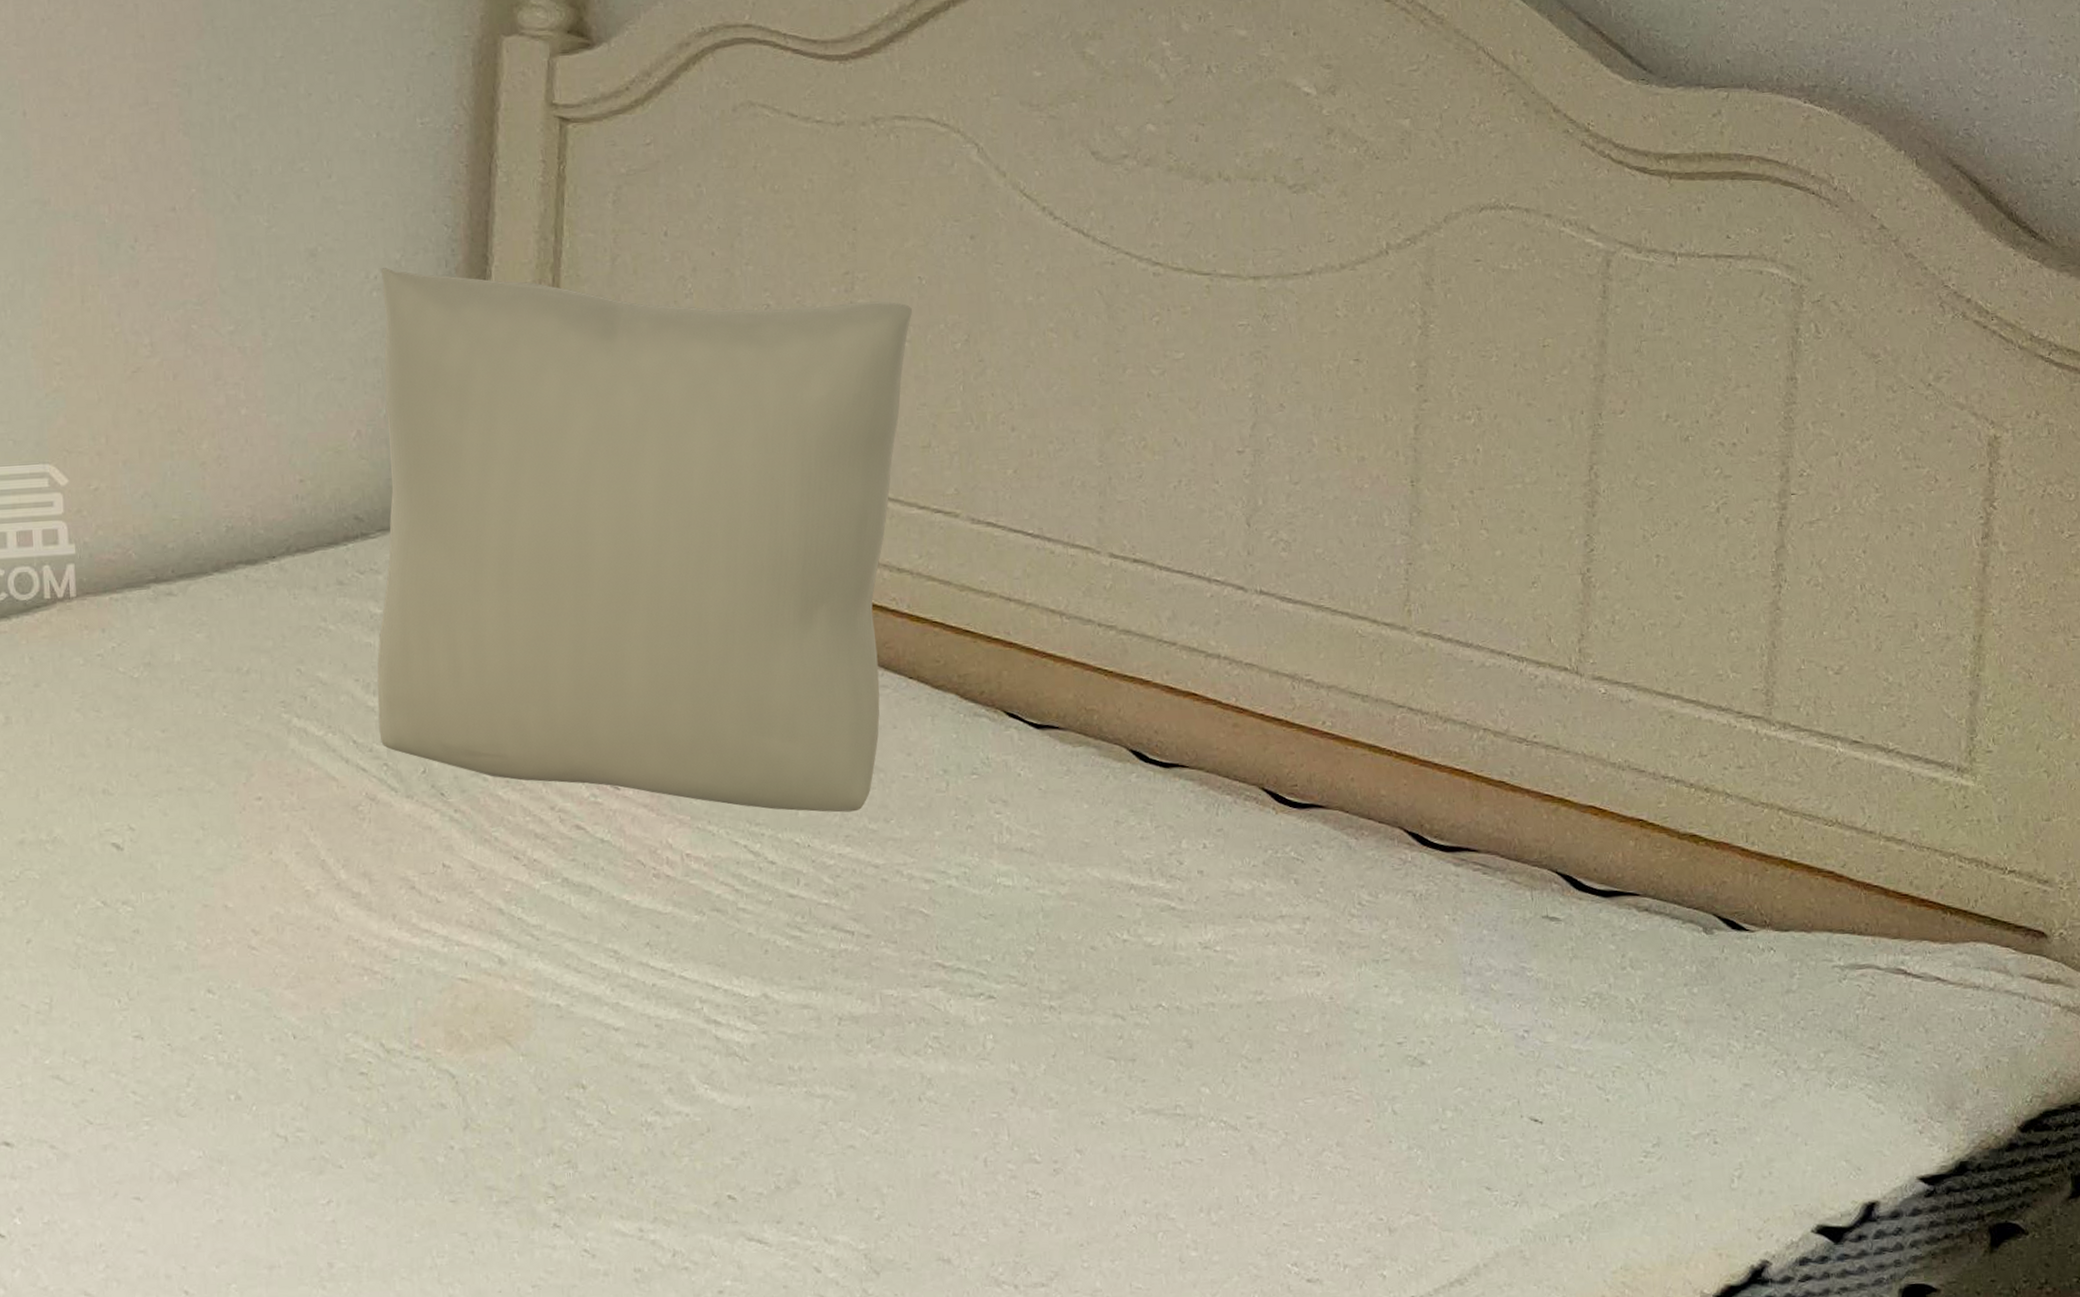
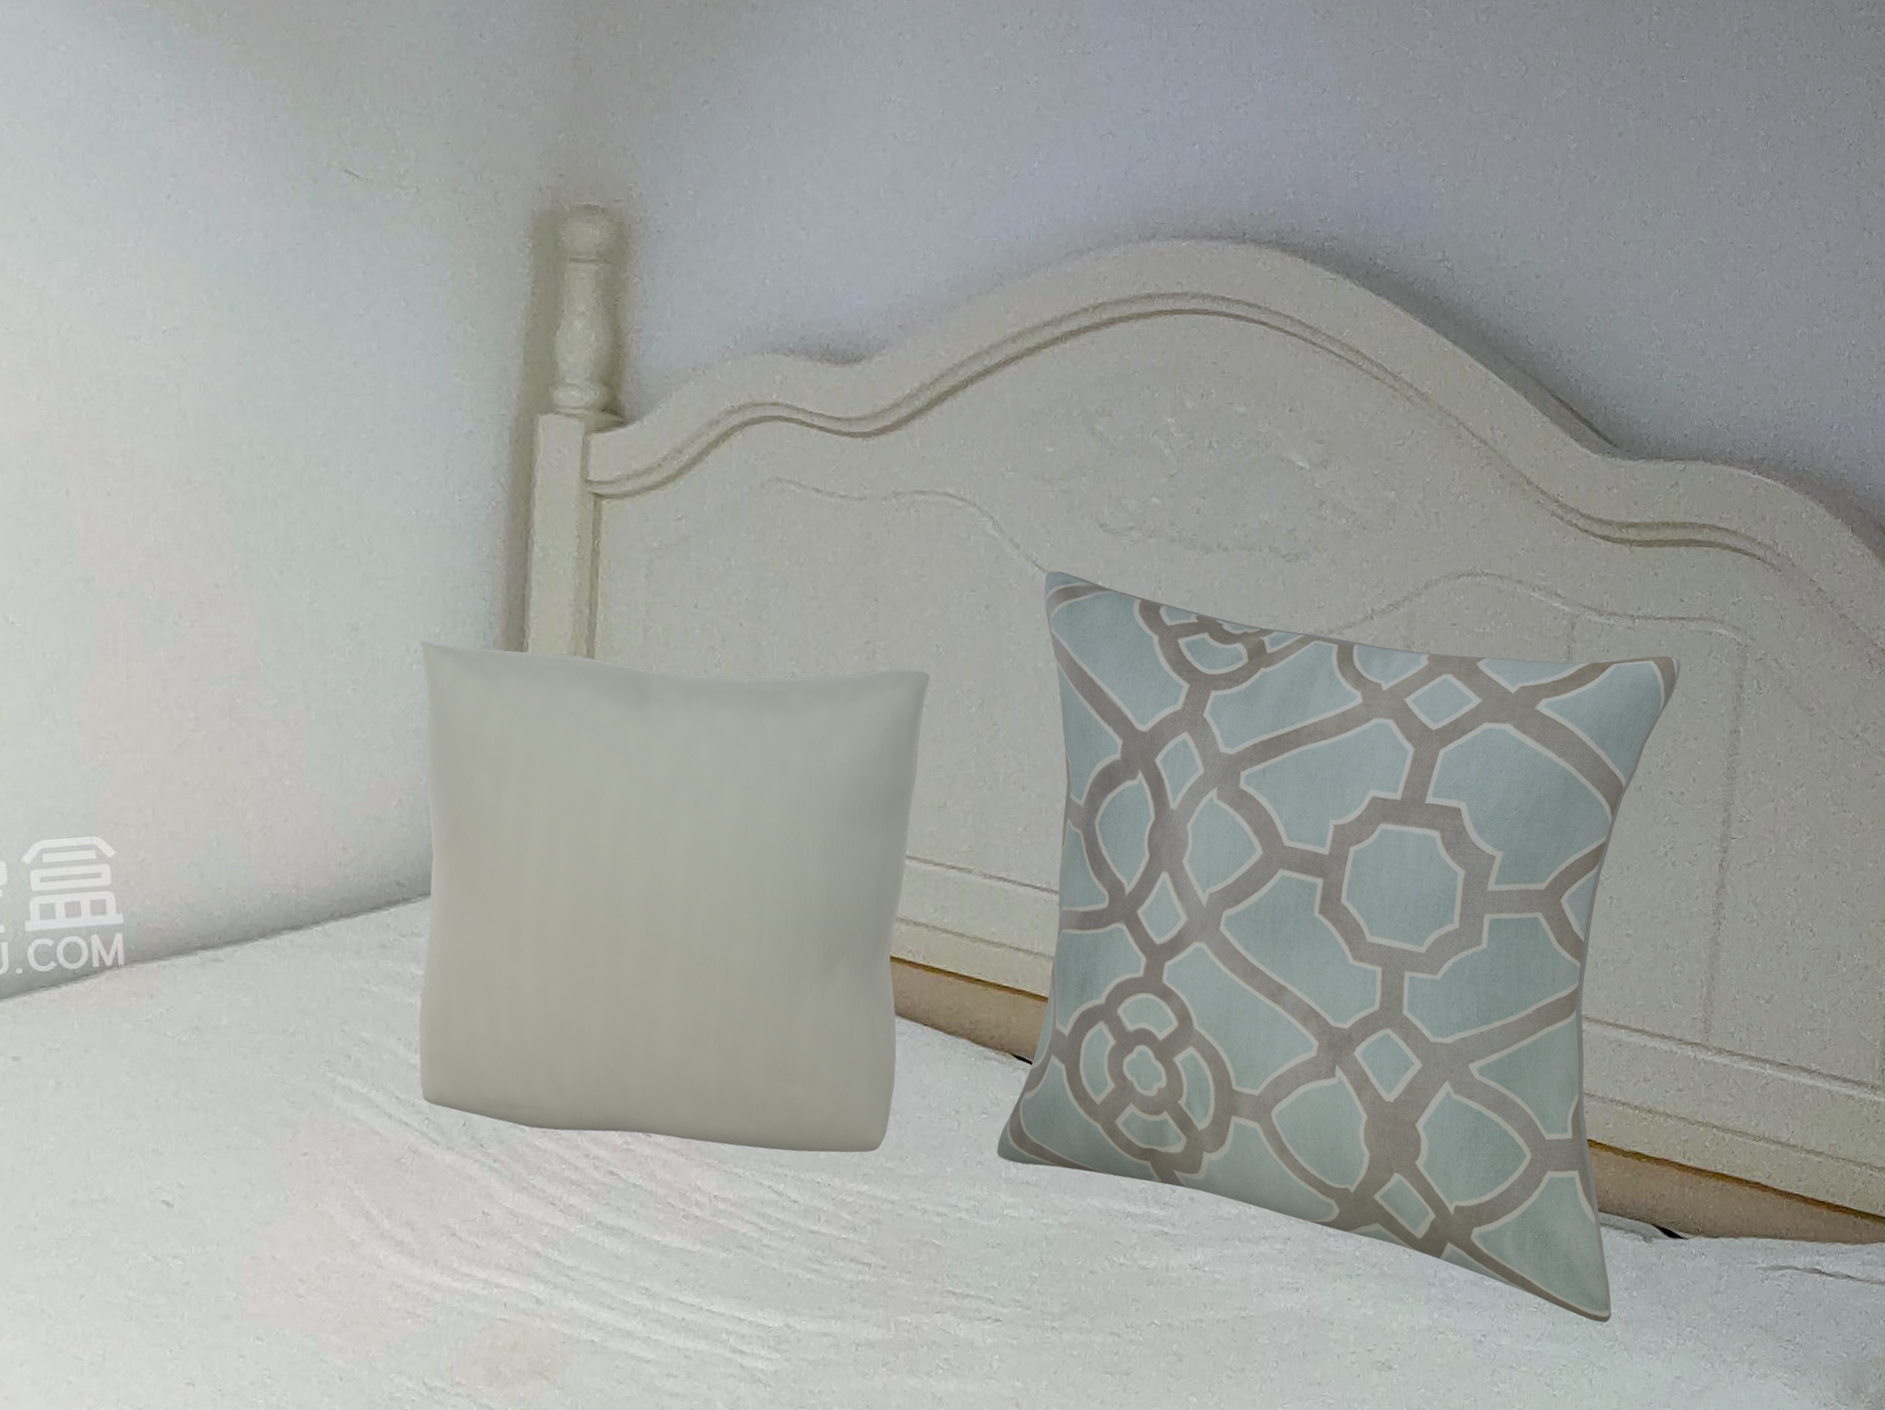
pillow: none [988,200,1730,1022] -> present [996,571,1681,1323]

